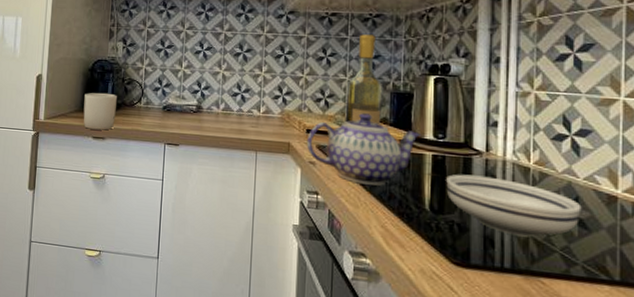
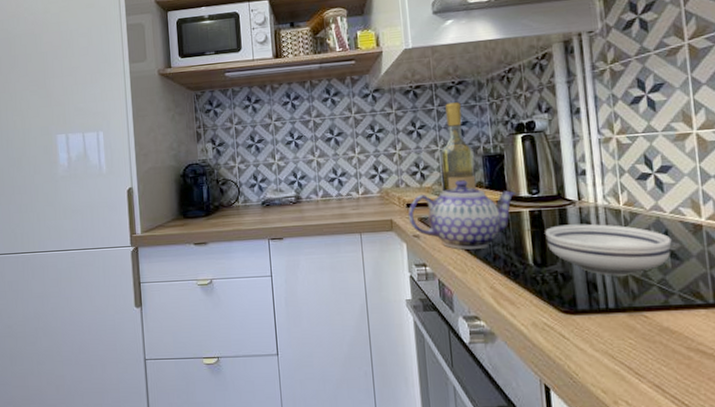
mug: present [83,92,118,130] -> none [180,196,215,236]

